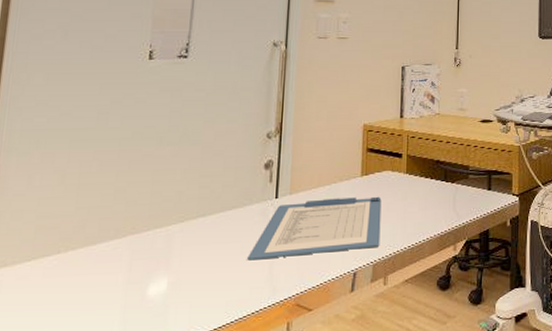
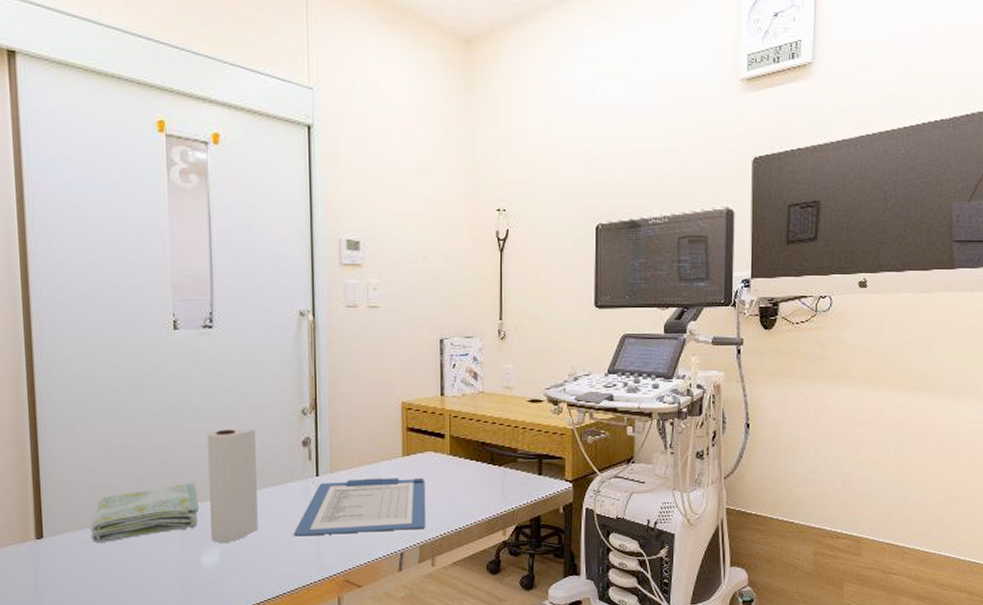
towel: none [30,209,153,277] -> present [90,483,200,542]
paper towel roll: none [161,154,220,271] -> present [207,429,258,542]

